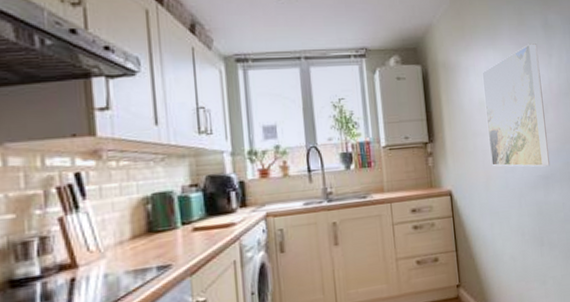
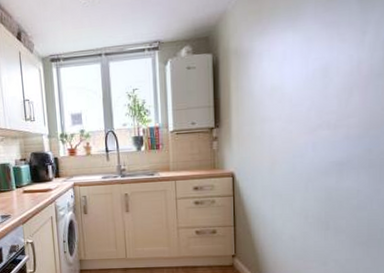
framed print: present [482,44,551,167] -> none [277,20,348,153]

